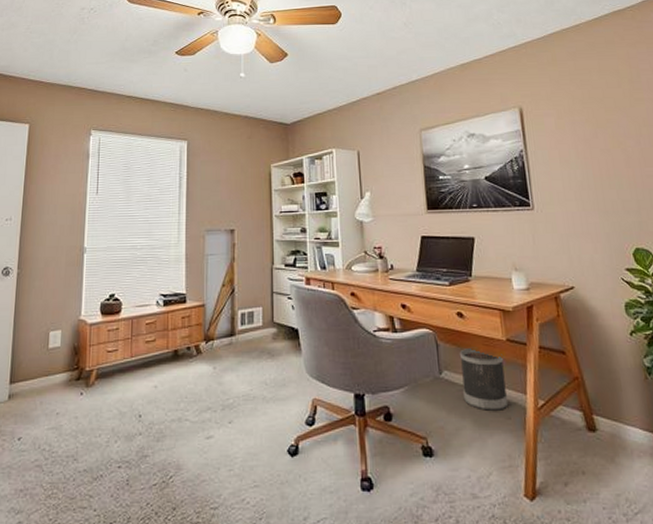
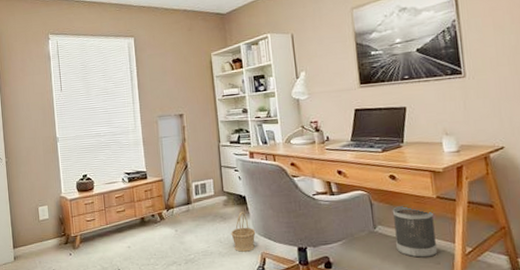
basket: none [279,348,307,397] -> present [231,211,256,252]

